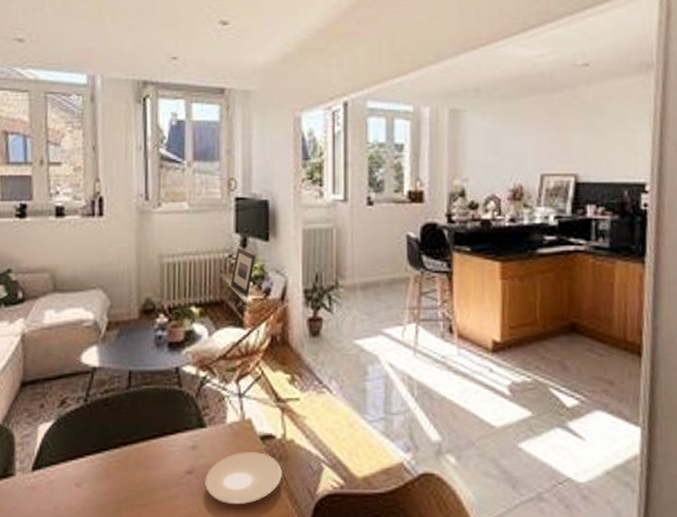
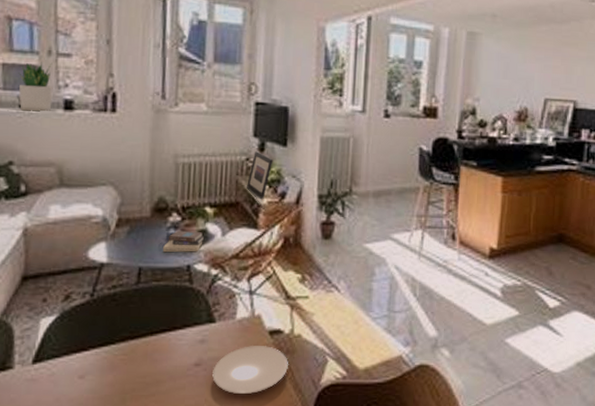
planter: none [14,172,45,220] -> present [18,62,53,112]
books: none [151,332,191,355] -> present [162,230,204,253]

